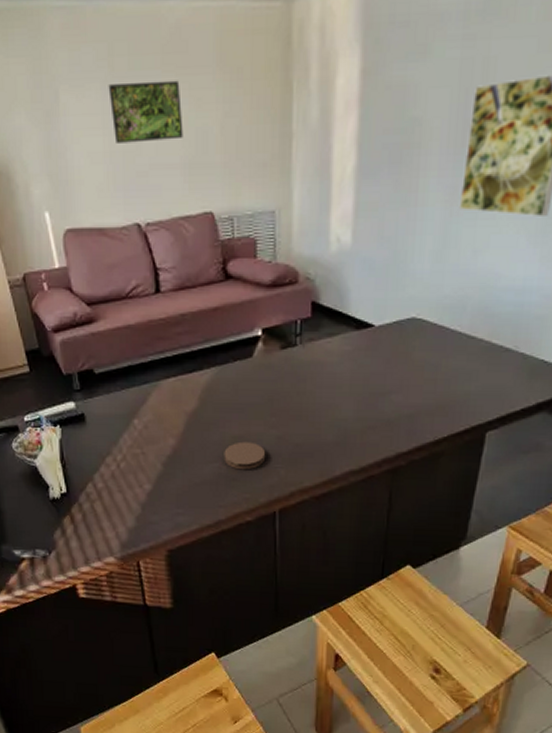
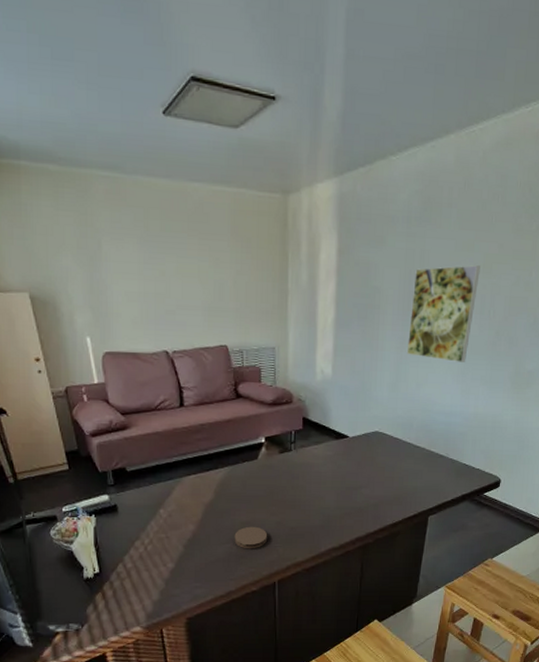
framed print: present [108,80,183,143] -> none [143,240,204,288]

